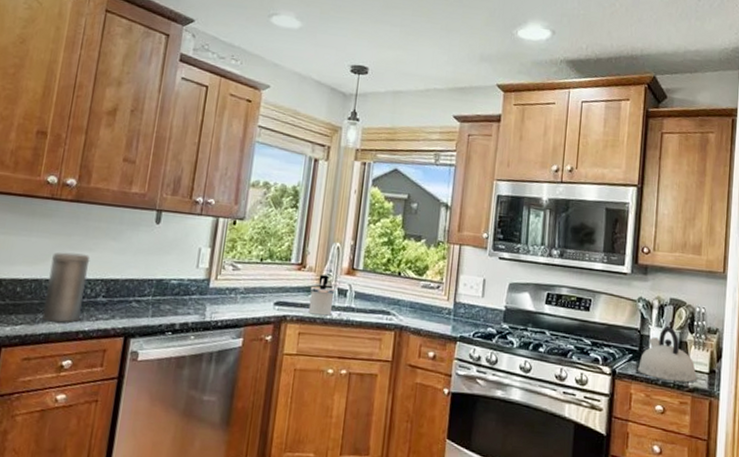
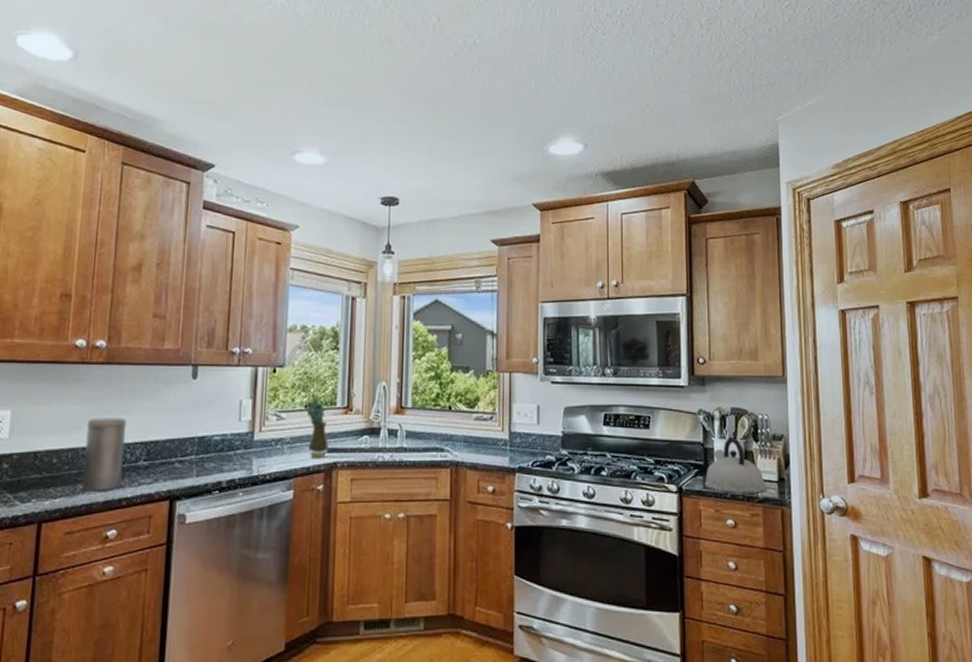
vase: none [260,252,280,312] -> present [305,398,329,459]
soap dispenser: present [308,275,335,316] -> none [359,416,385,459]

